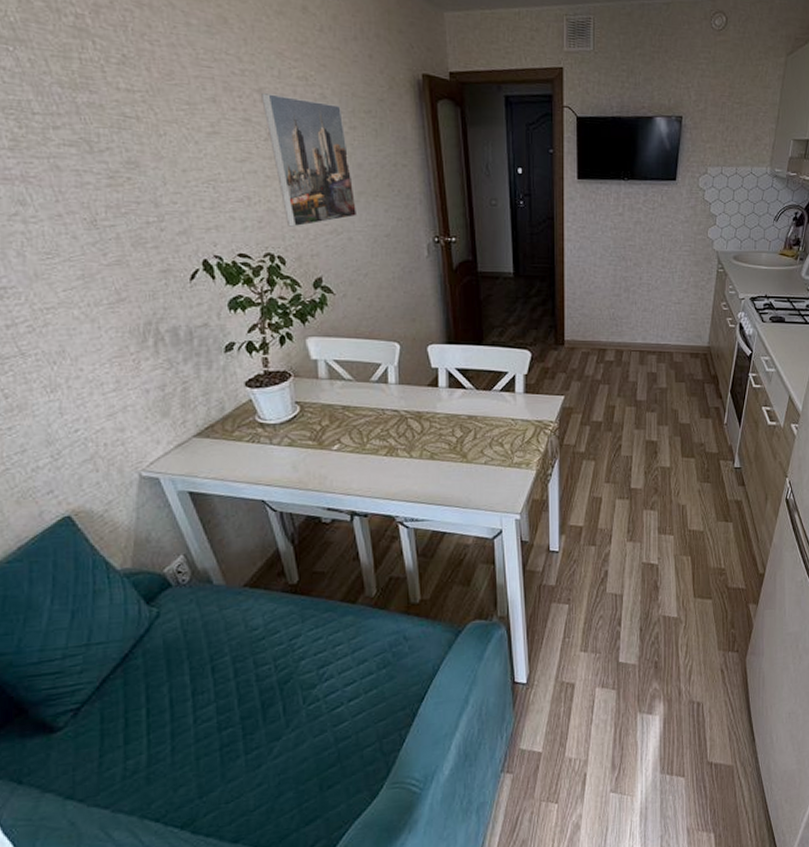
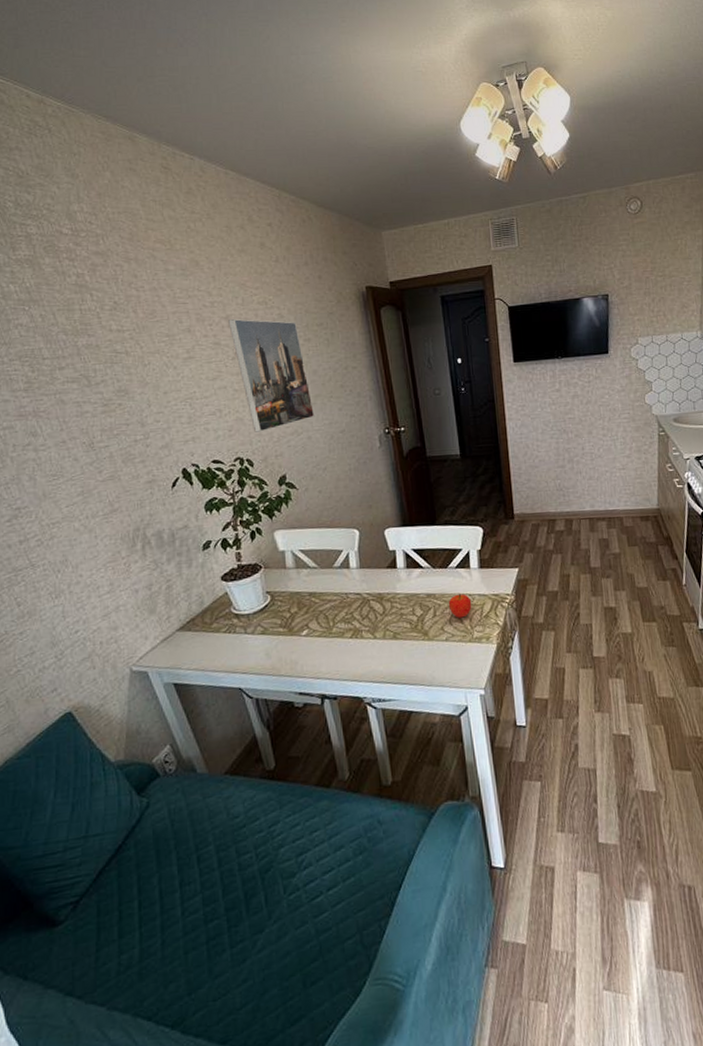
fruit: none [490,418,514,442] -> present [448,594,472,618]

